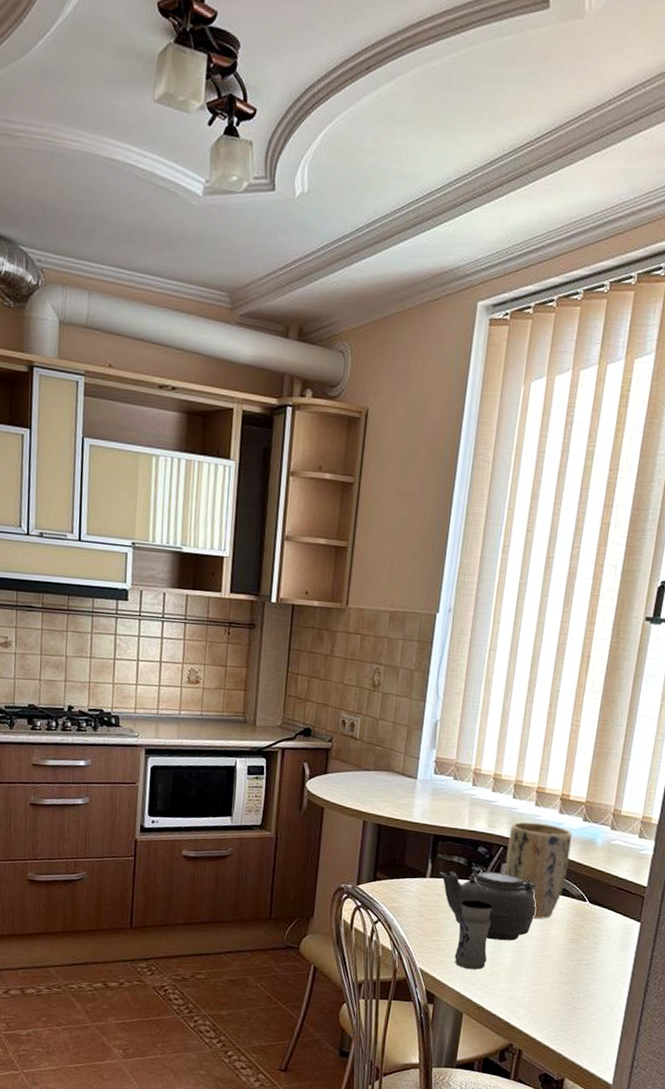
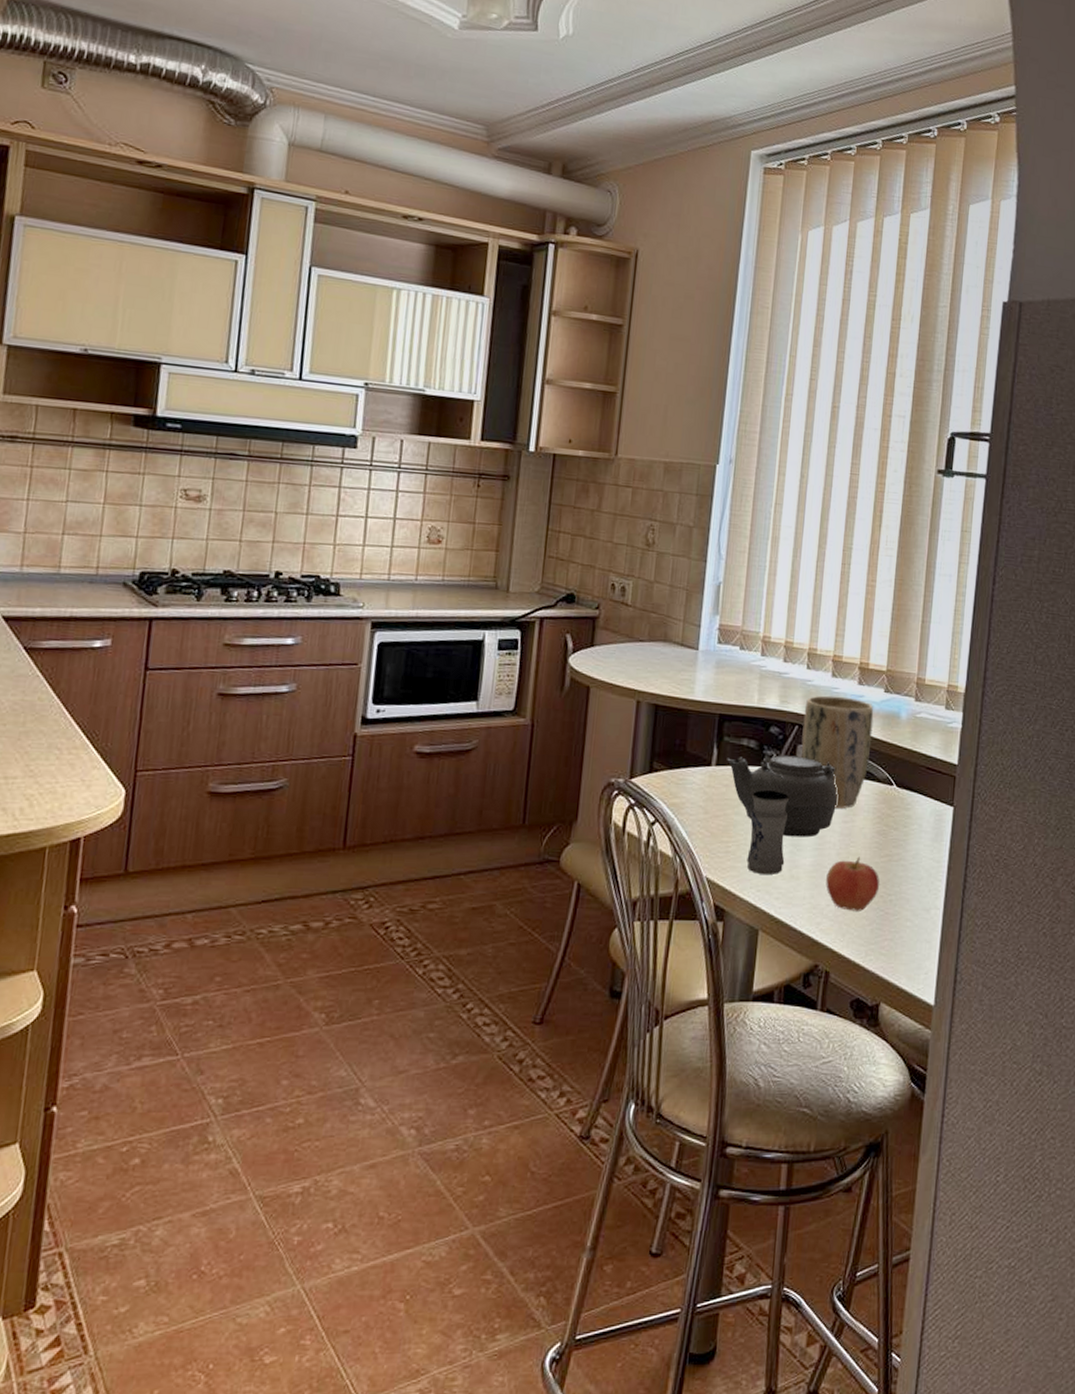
apple: none [522,959,570,1004] -> present [826,856,880,911]

